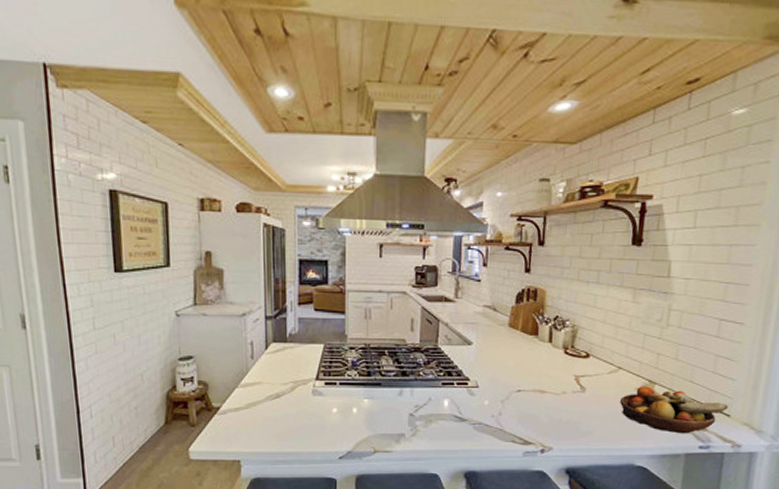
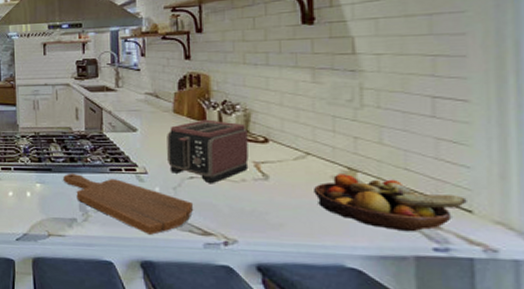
cutting board: none [393,387,517,446] -> present [63,173,193,235]
toaster: none [499,334,573,397] -> present [167,119,248,184]

